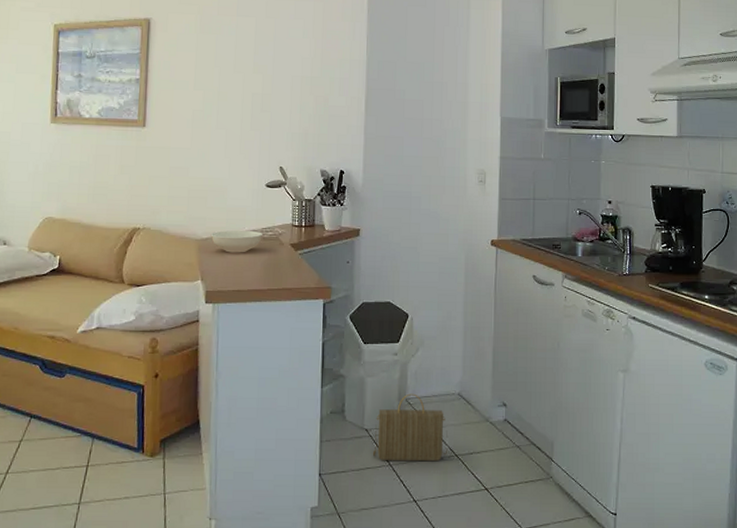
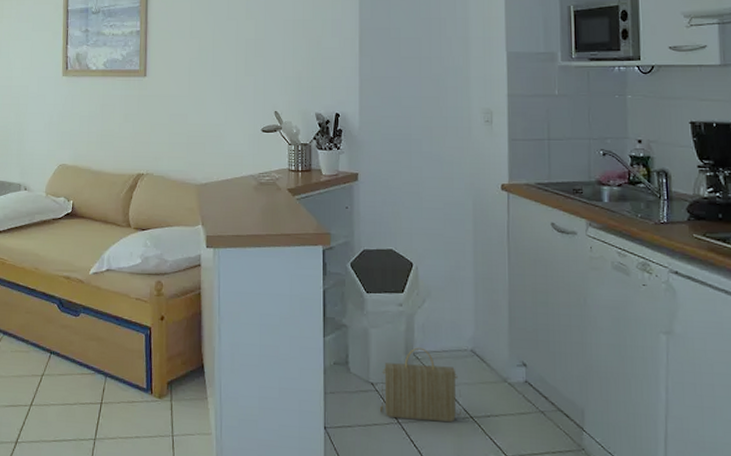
bowl: present [210,230,262,253] -> none [209,175,259,198]

